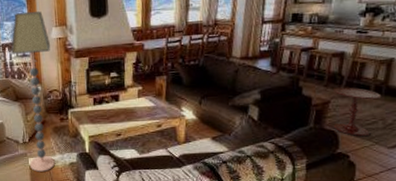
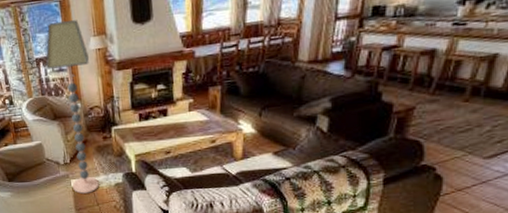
side table: present [333,87,382,137] -> none [417,90,480,147]

